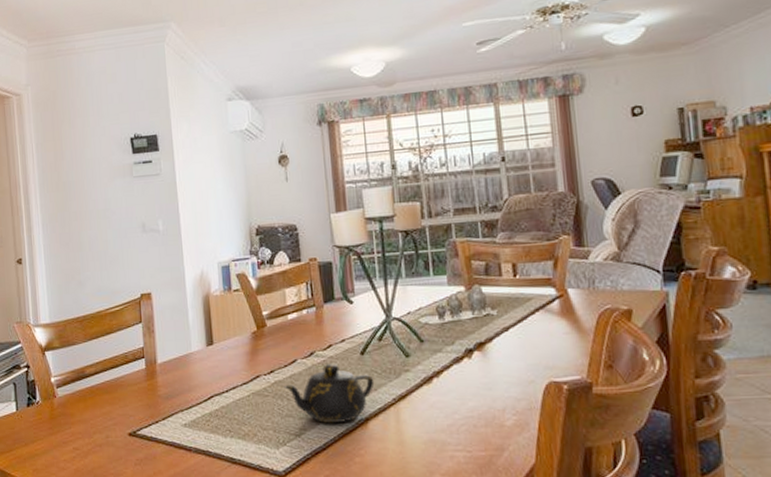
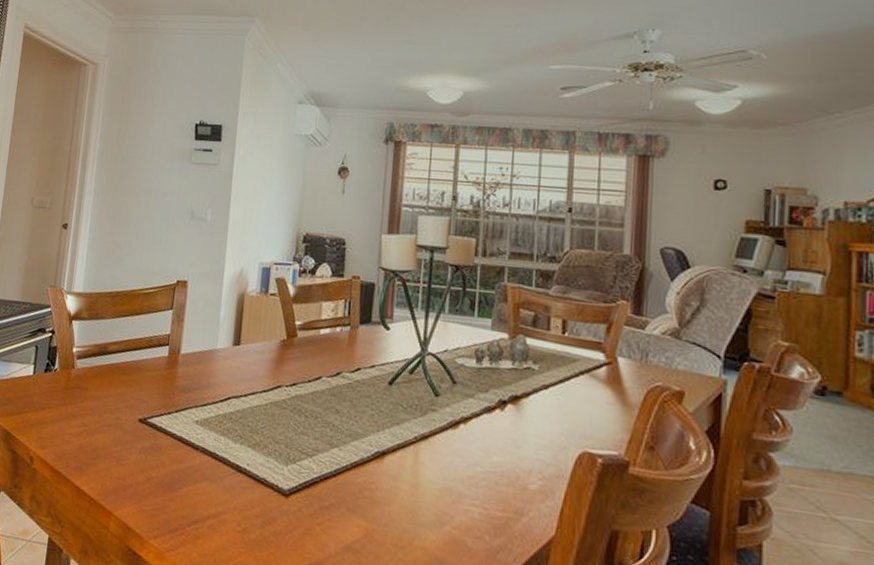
teapot: present [284,364,375,424] -> none [304,387,398,452]

